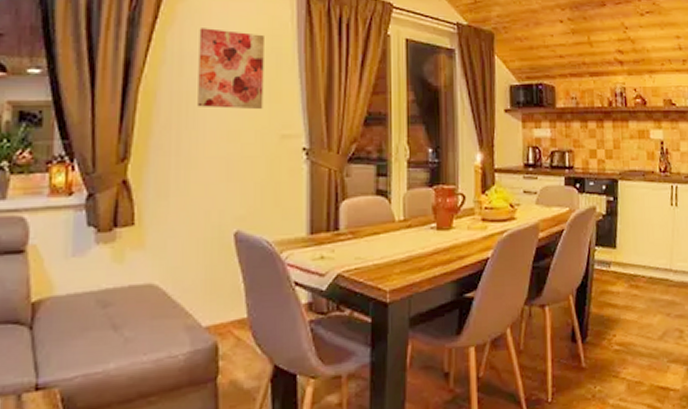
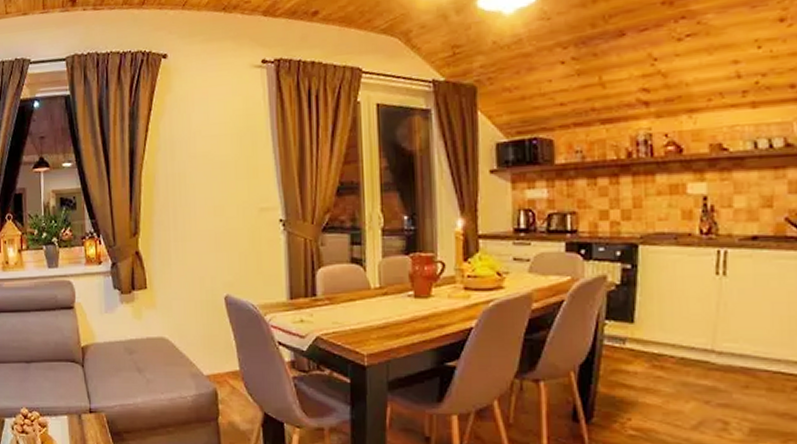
wall art: present [198,28,264,110] -> none [185,114,243,187]

